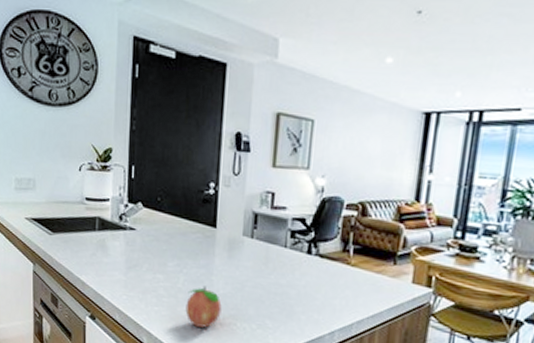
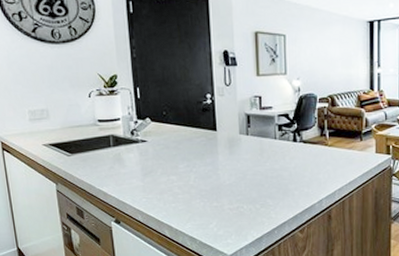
fruit: present [185,286,222,328] -> none [198,180,229,214]

